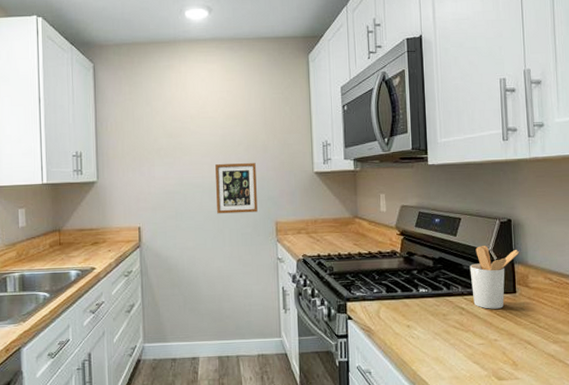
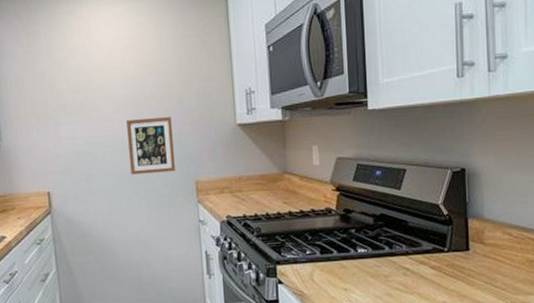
utensil holder: present [469,245,520,309] -> none [415,198,475,269]

